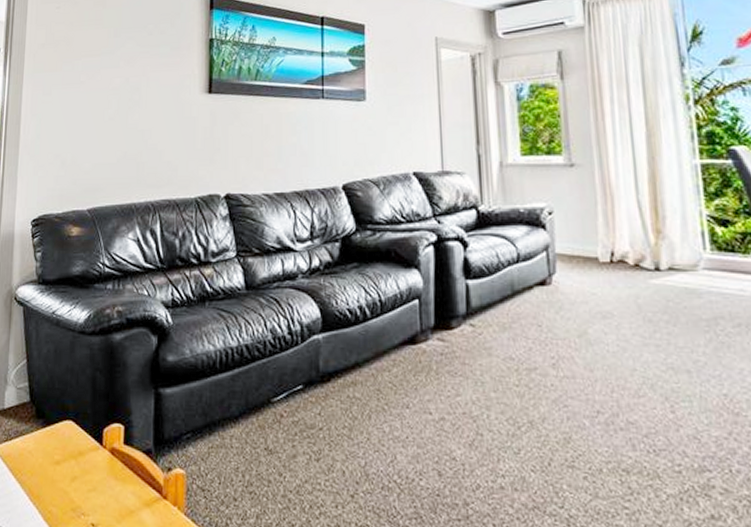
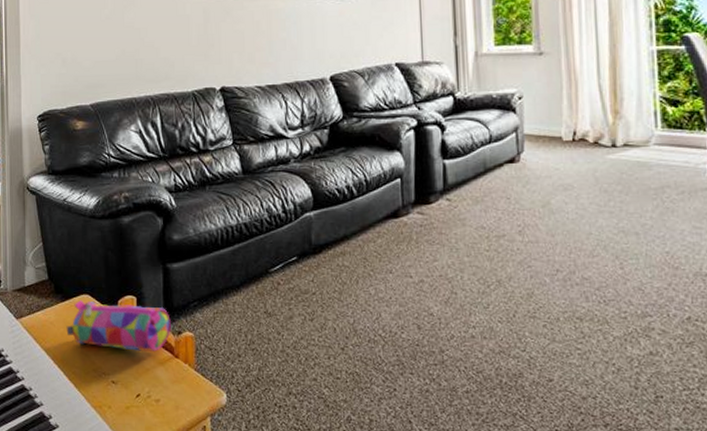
pencil case: none [45,427,160,491] -> present [66,300,171,353]

